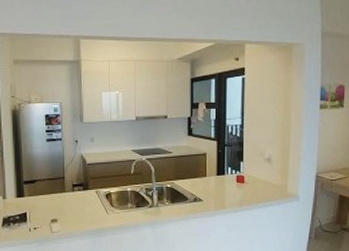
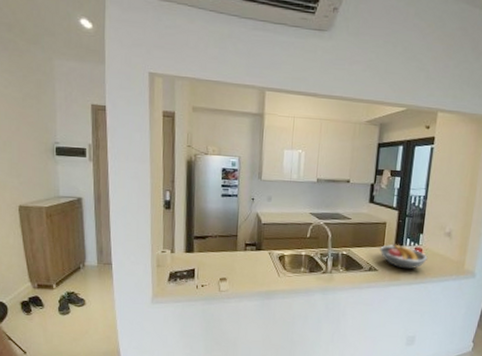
fruit bowl: none [203,173,250,197] -> present [380,244,428,269]

